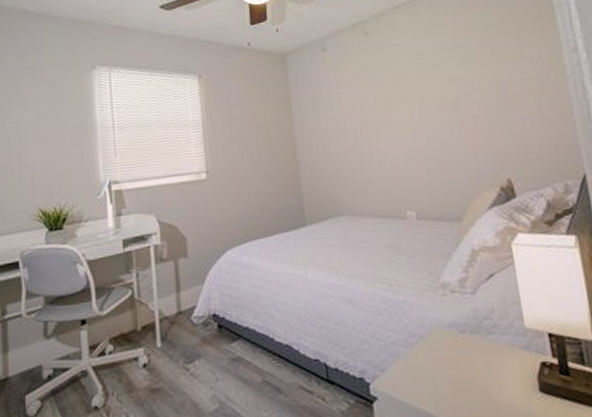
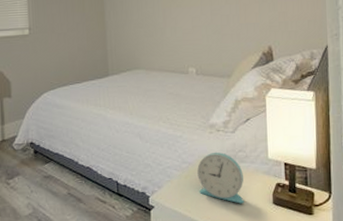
alarm clock: none [430,321,500,392] -> present [197,152,244,204]

